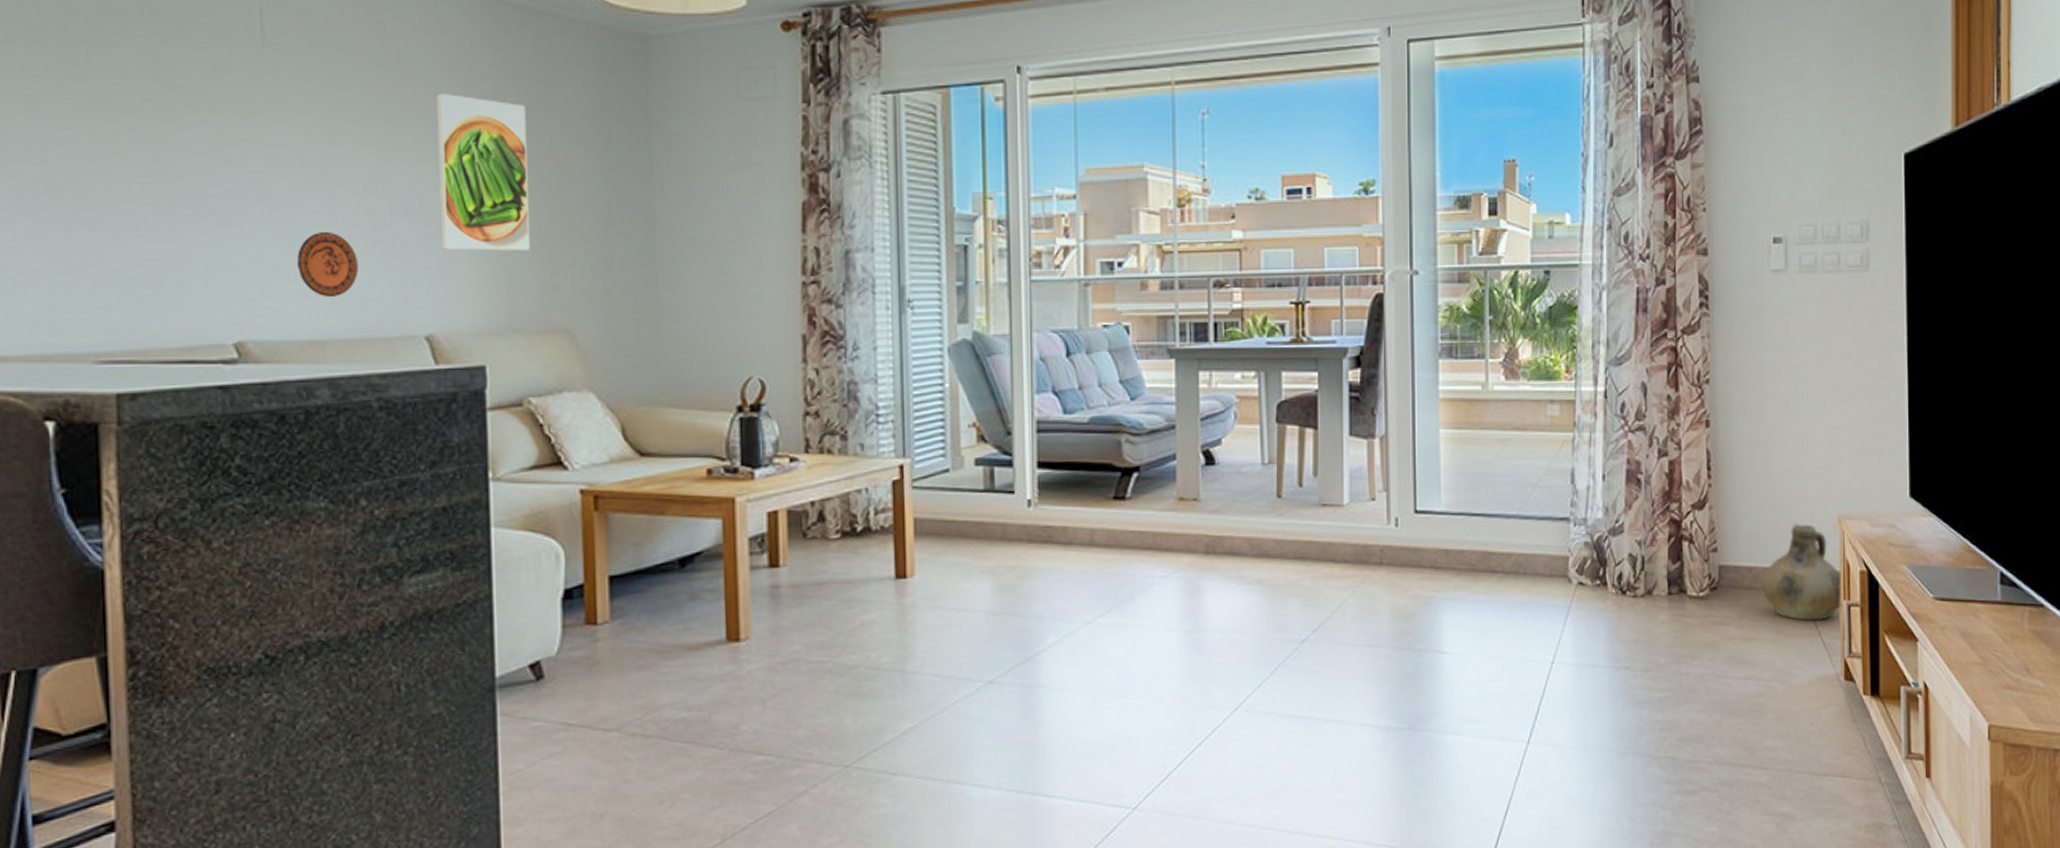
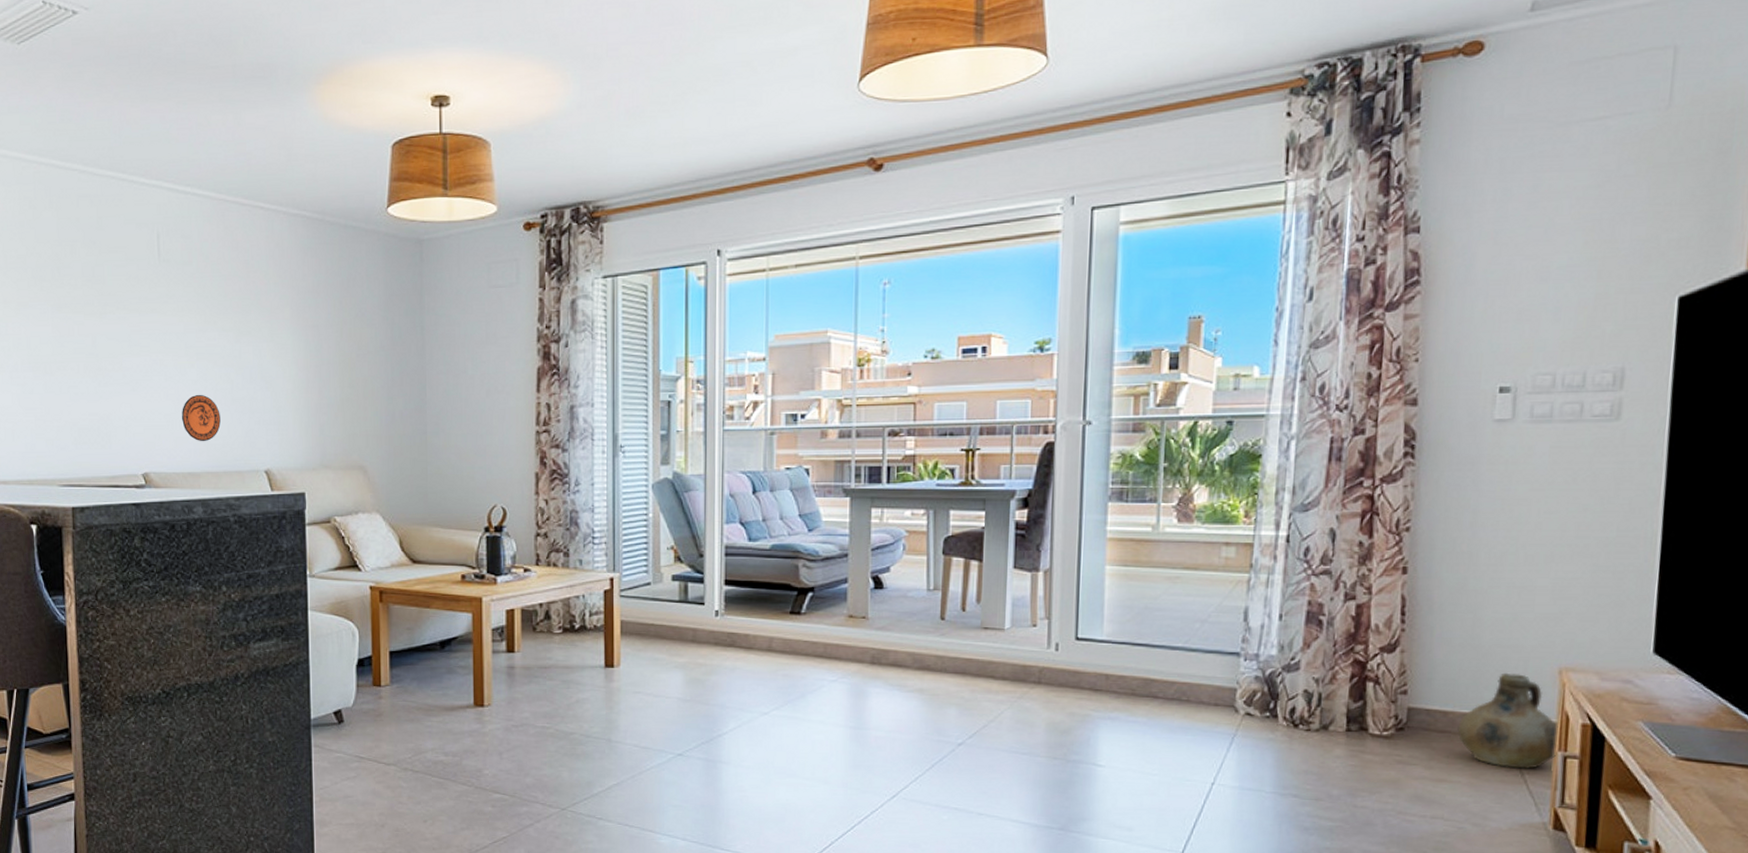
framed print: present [436,94,530,251] -> none [272,291,336,408]

